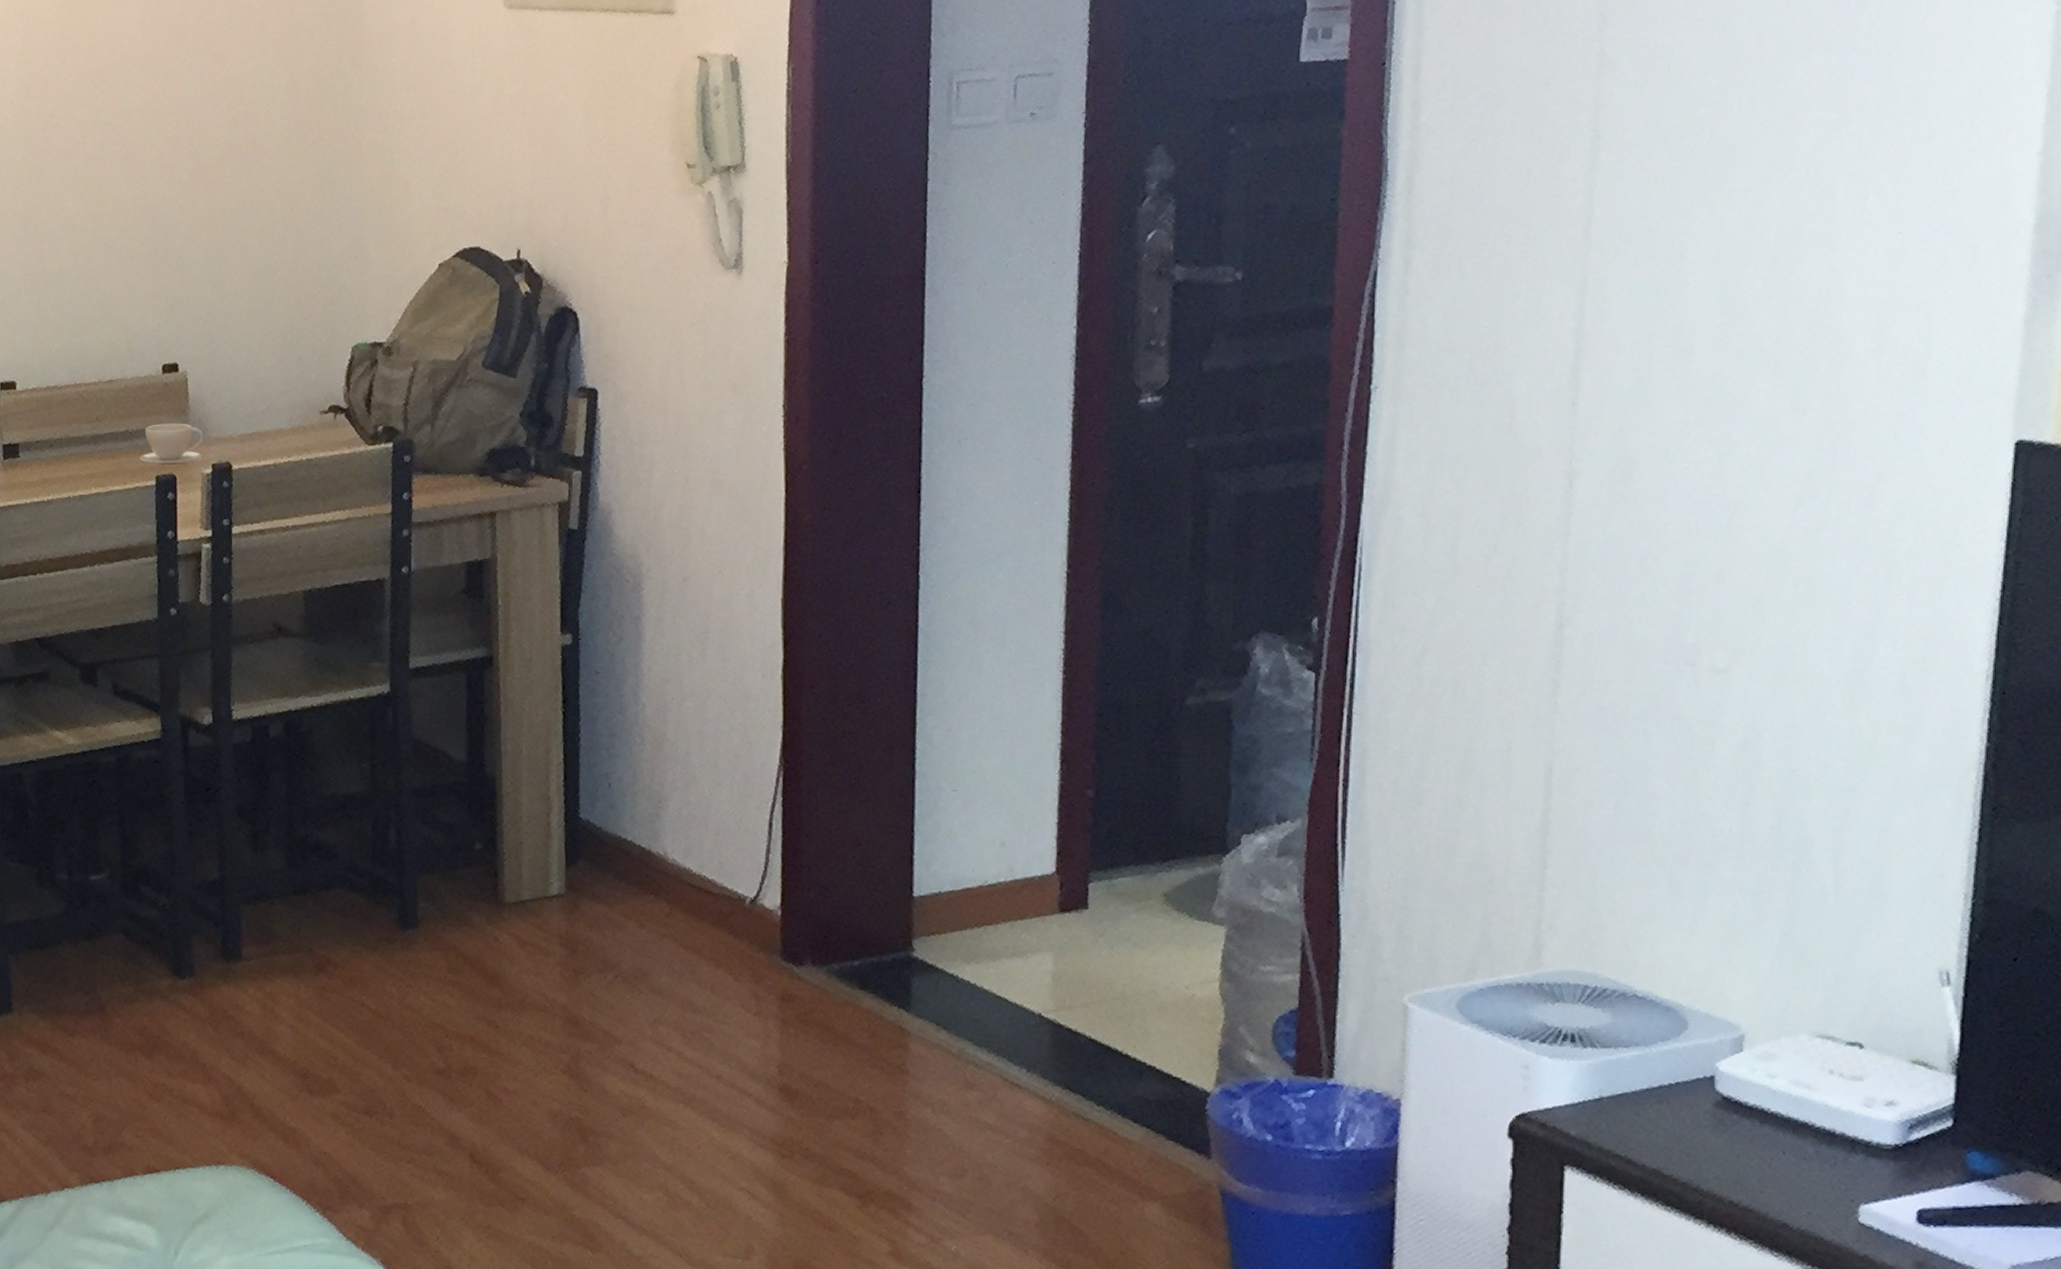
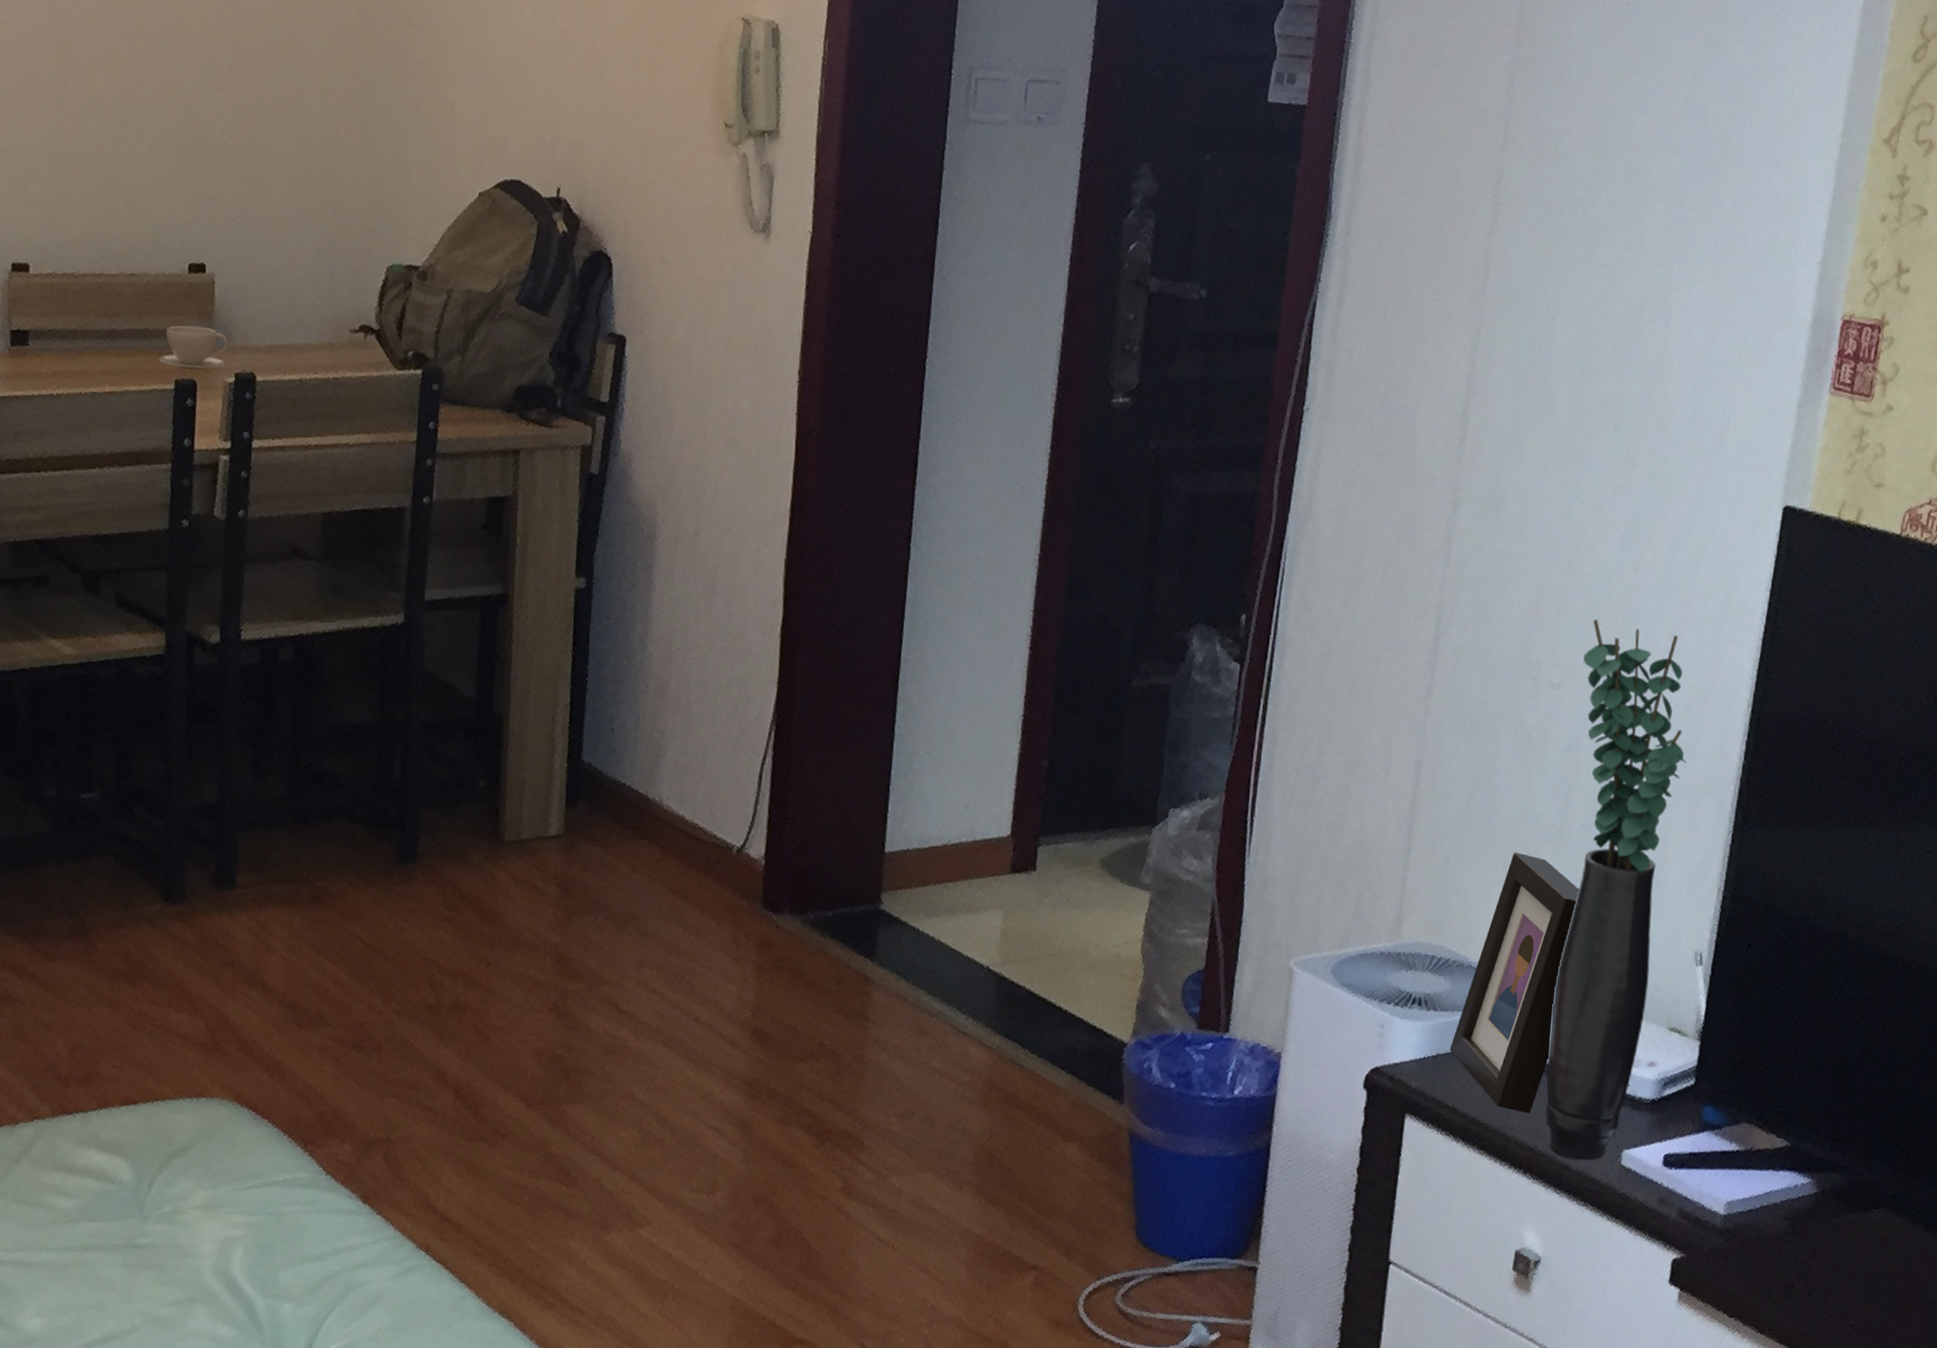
picture frame: none [1616,863,1773,1164] -> present [1449,852,1579,1114]
vase: none [1747,592,1907,1218] -> present [1545,619,1687,1161]

